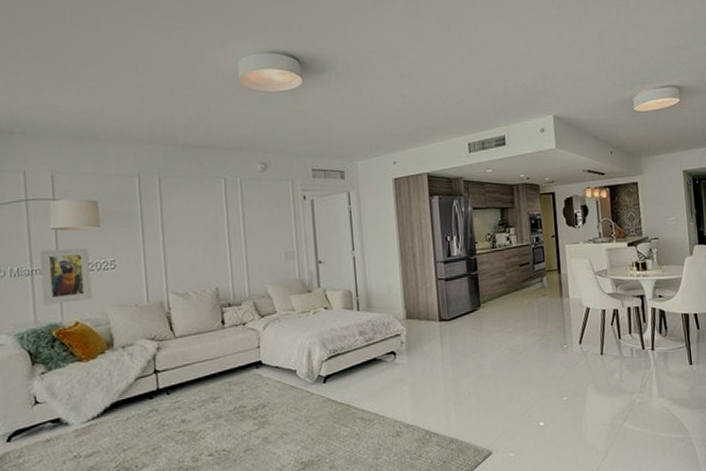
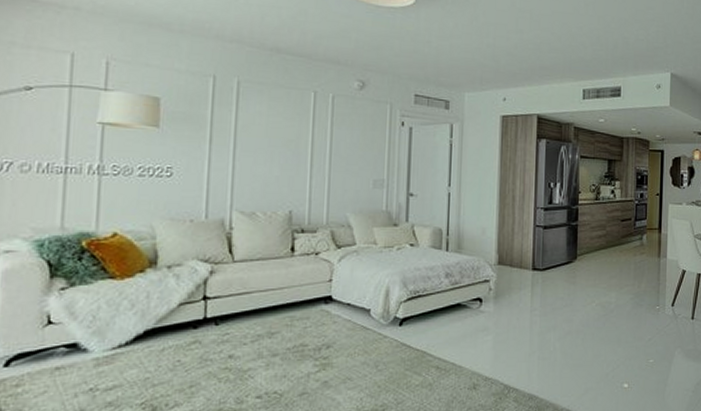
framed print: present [40,247,92,305] -> none [75,146,142,210]

